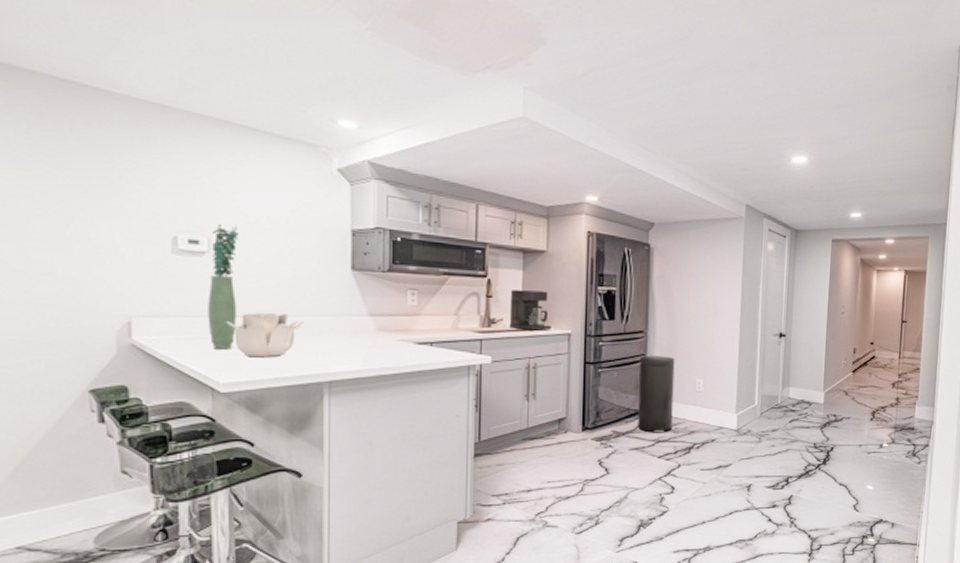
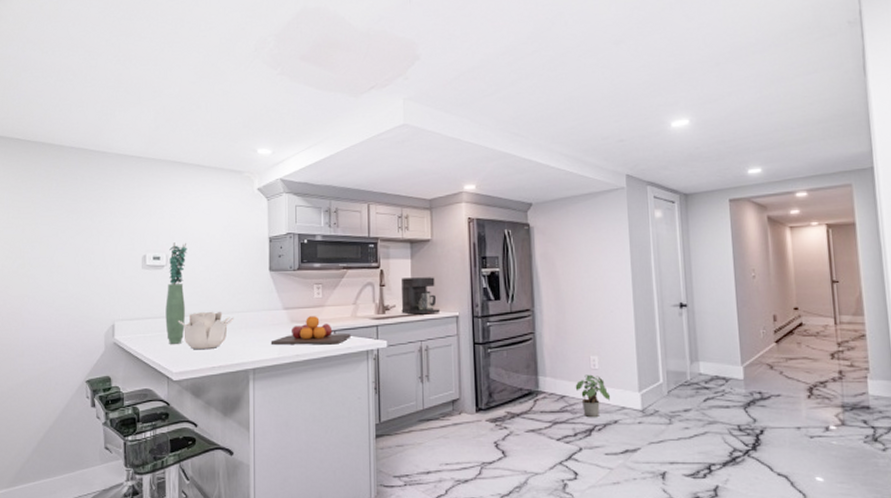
chopping board: none [351,325,450,358] -> present [270,316,351,346]
pedal bin: present [638,355,675,433] -> none [528,333,569,414]
potted plant: none [679,396,710,437] -> present [575,374,610,418]

